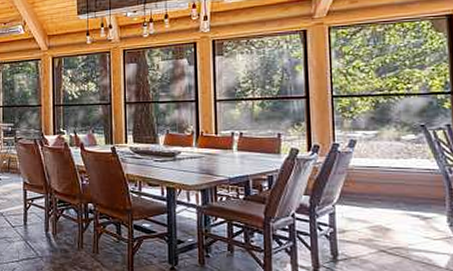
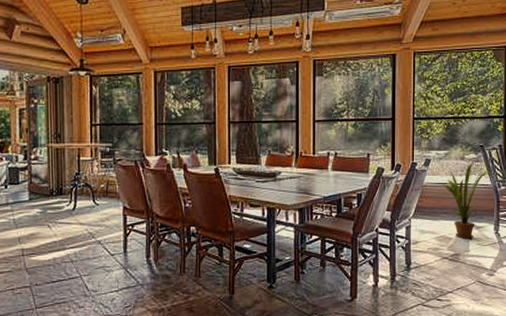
house plant: none [373,144,440,230] -> present [442,163,492,238]

